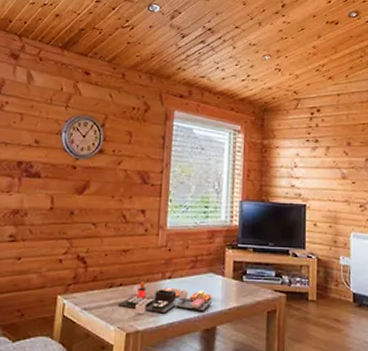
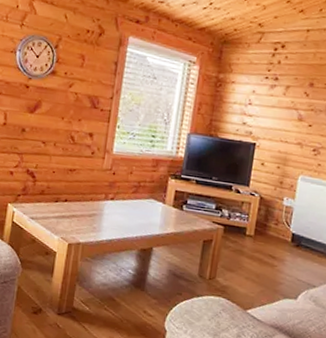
toy food set: present [118,282,213,315] -> none [62,200,152,233]

